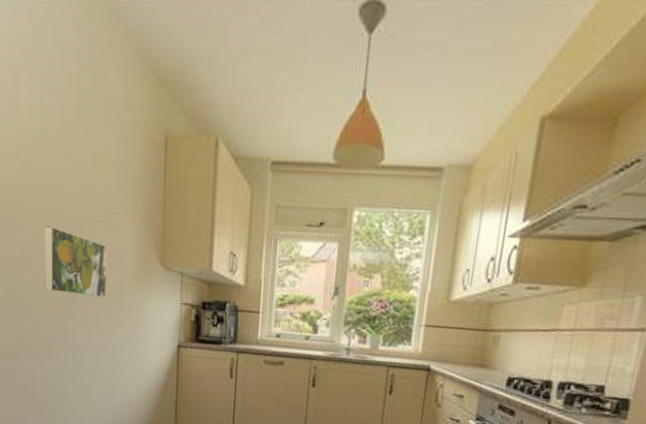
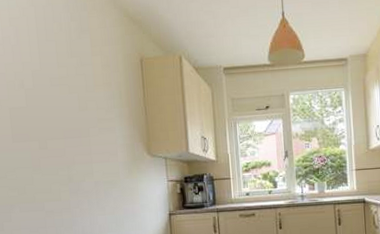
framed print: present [44,225,108,298] -> none [49,135,106,187]

